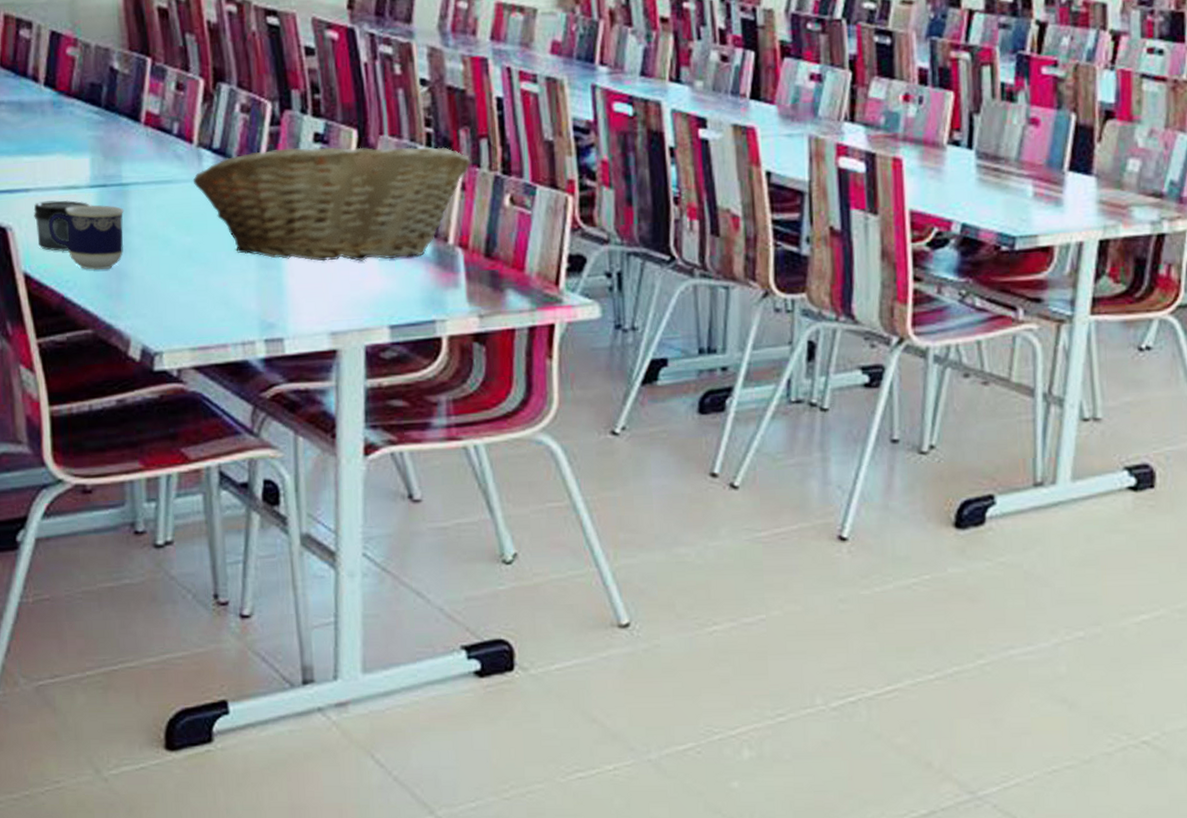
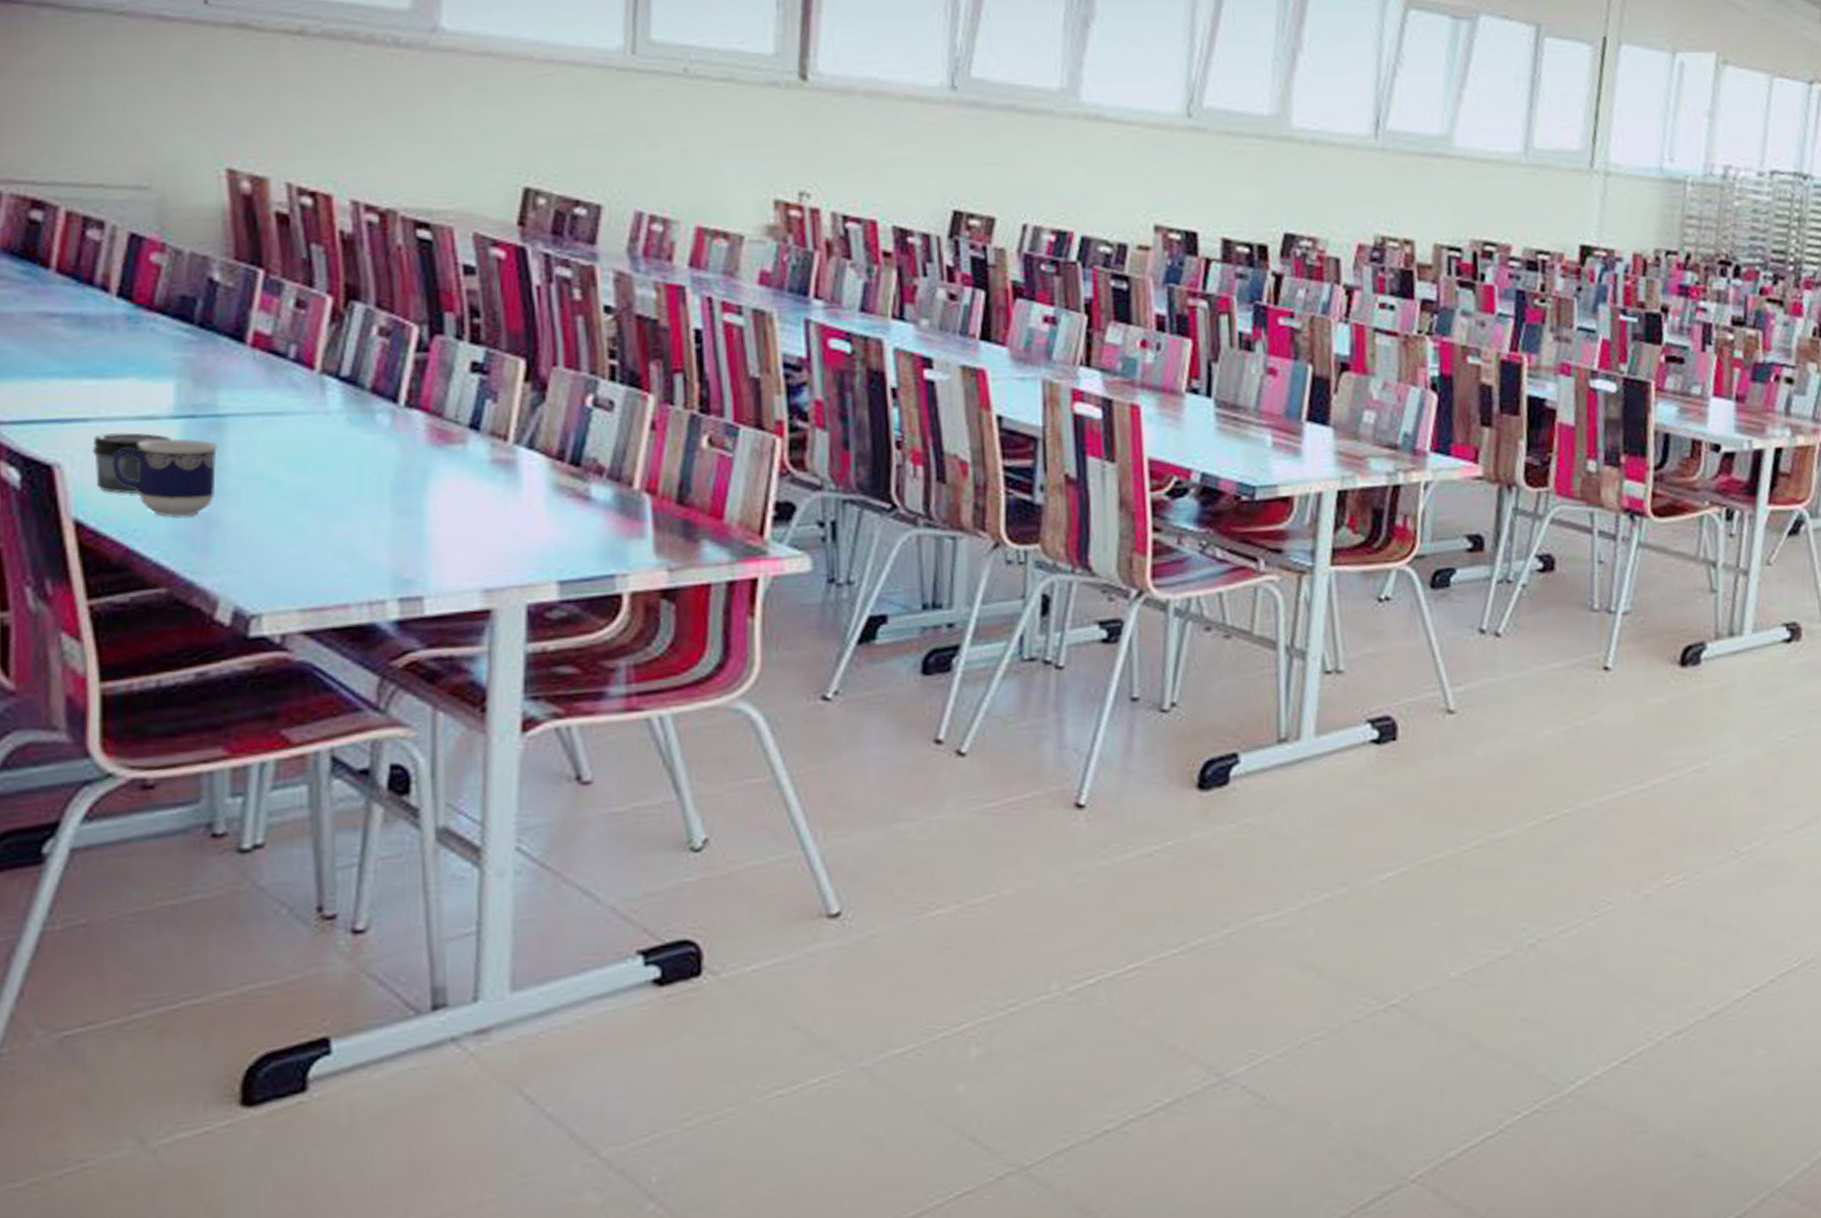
fruit basket: present [193,146,470,261] -> none [312,377,662,508]

